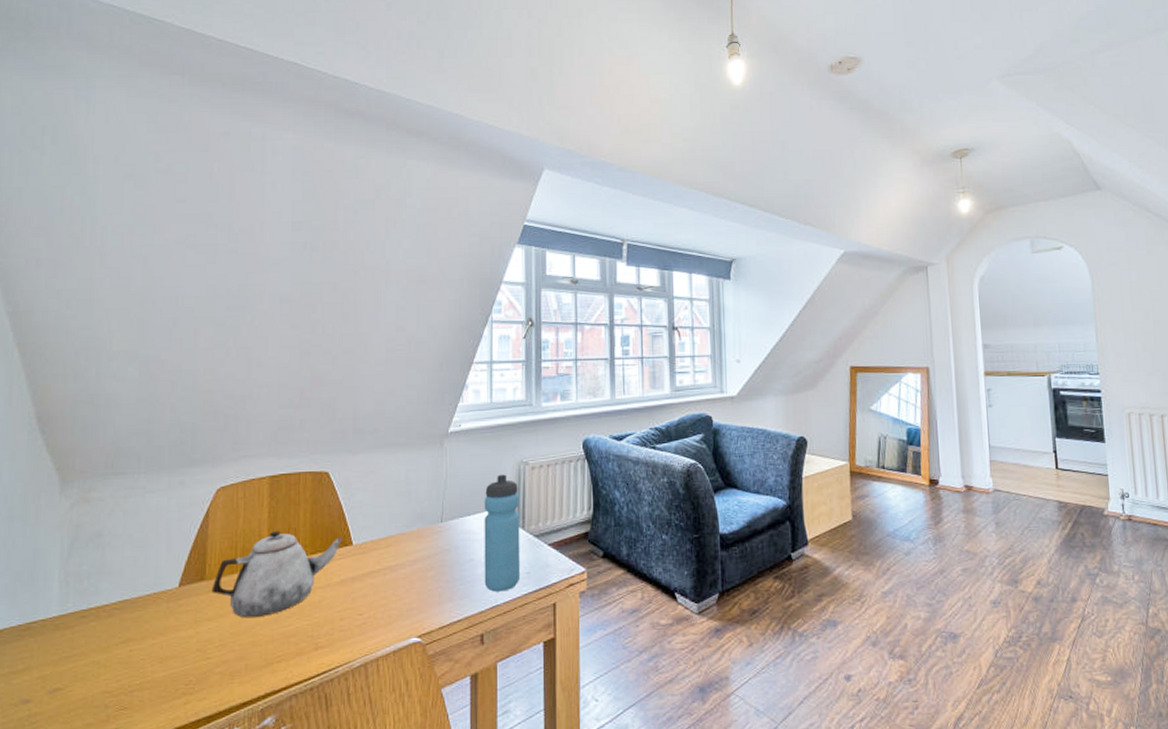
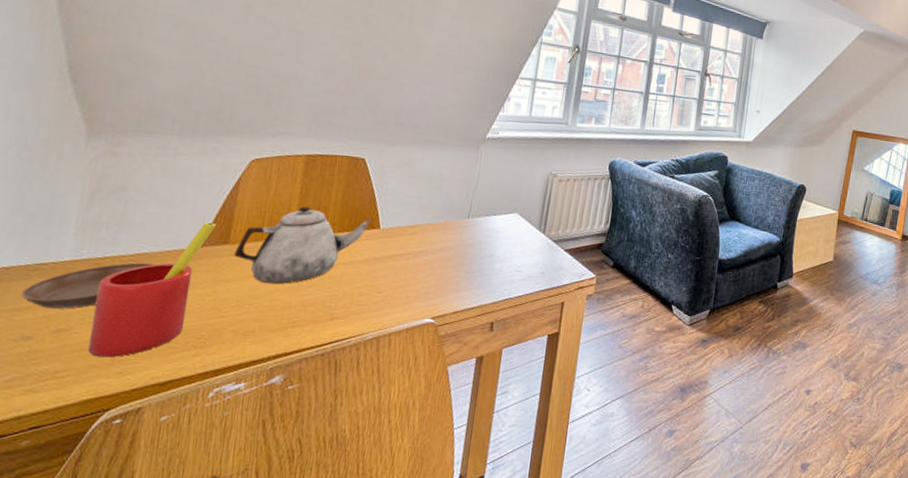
saucer: none [17,610,138,668] -> present [21,262,155,309]
straw: none [84,559,192,714] -> present [88,222,217,358]
water bottle: present [484,474,521,592] -> none [501,182,545,287]

